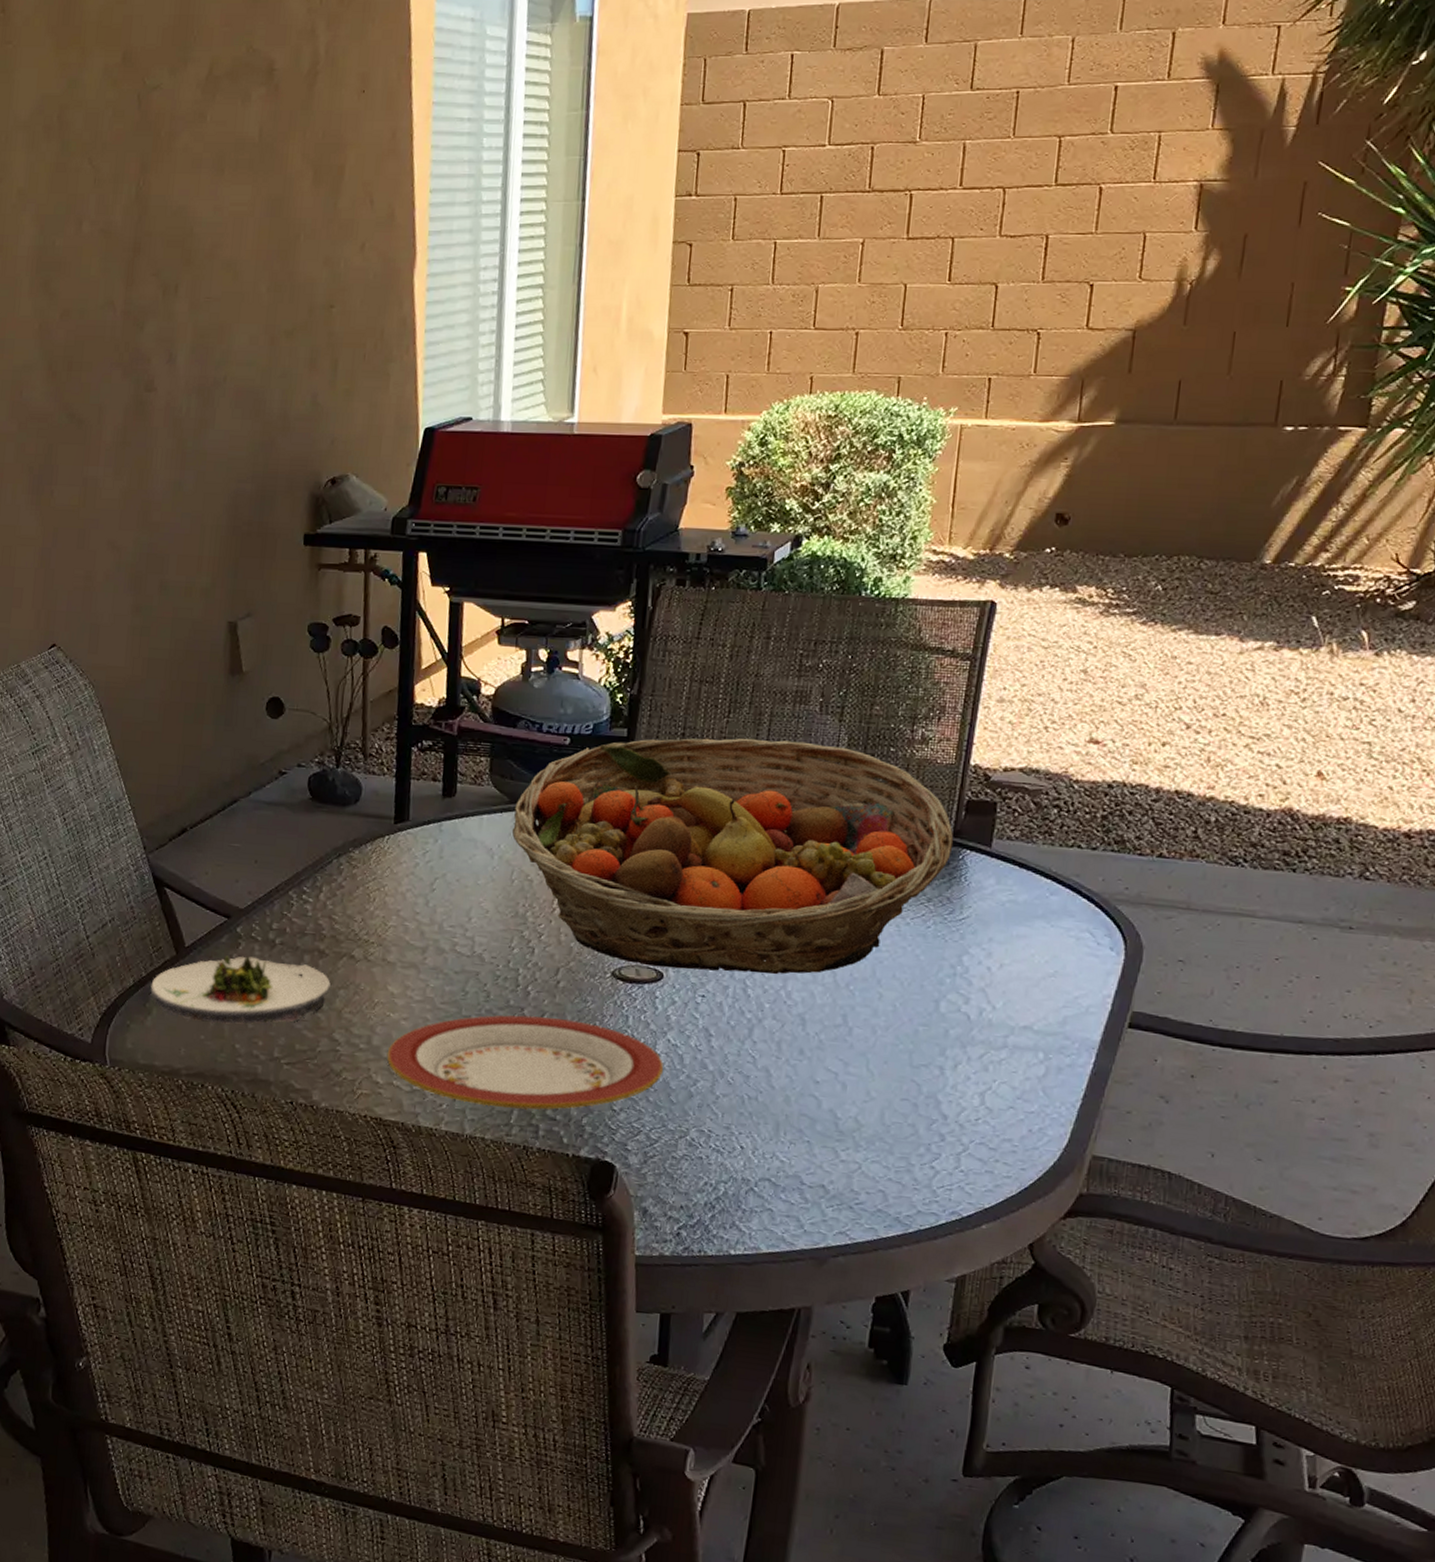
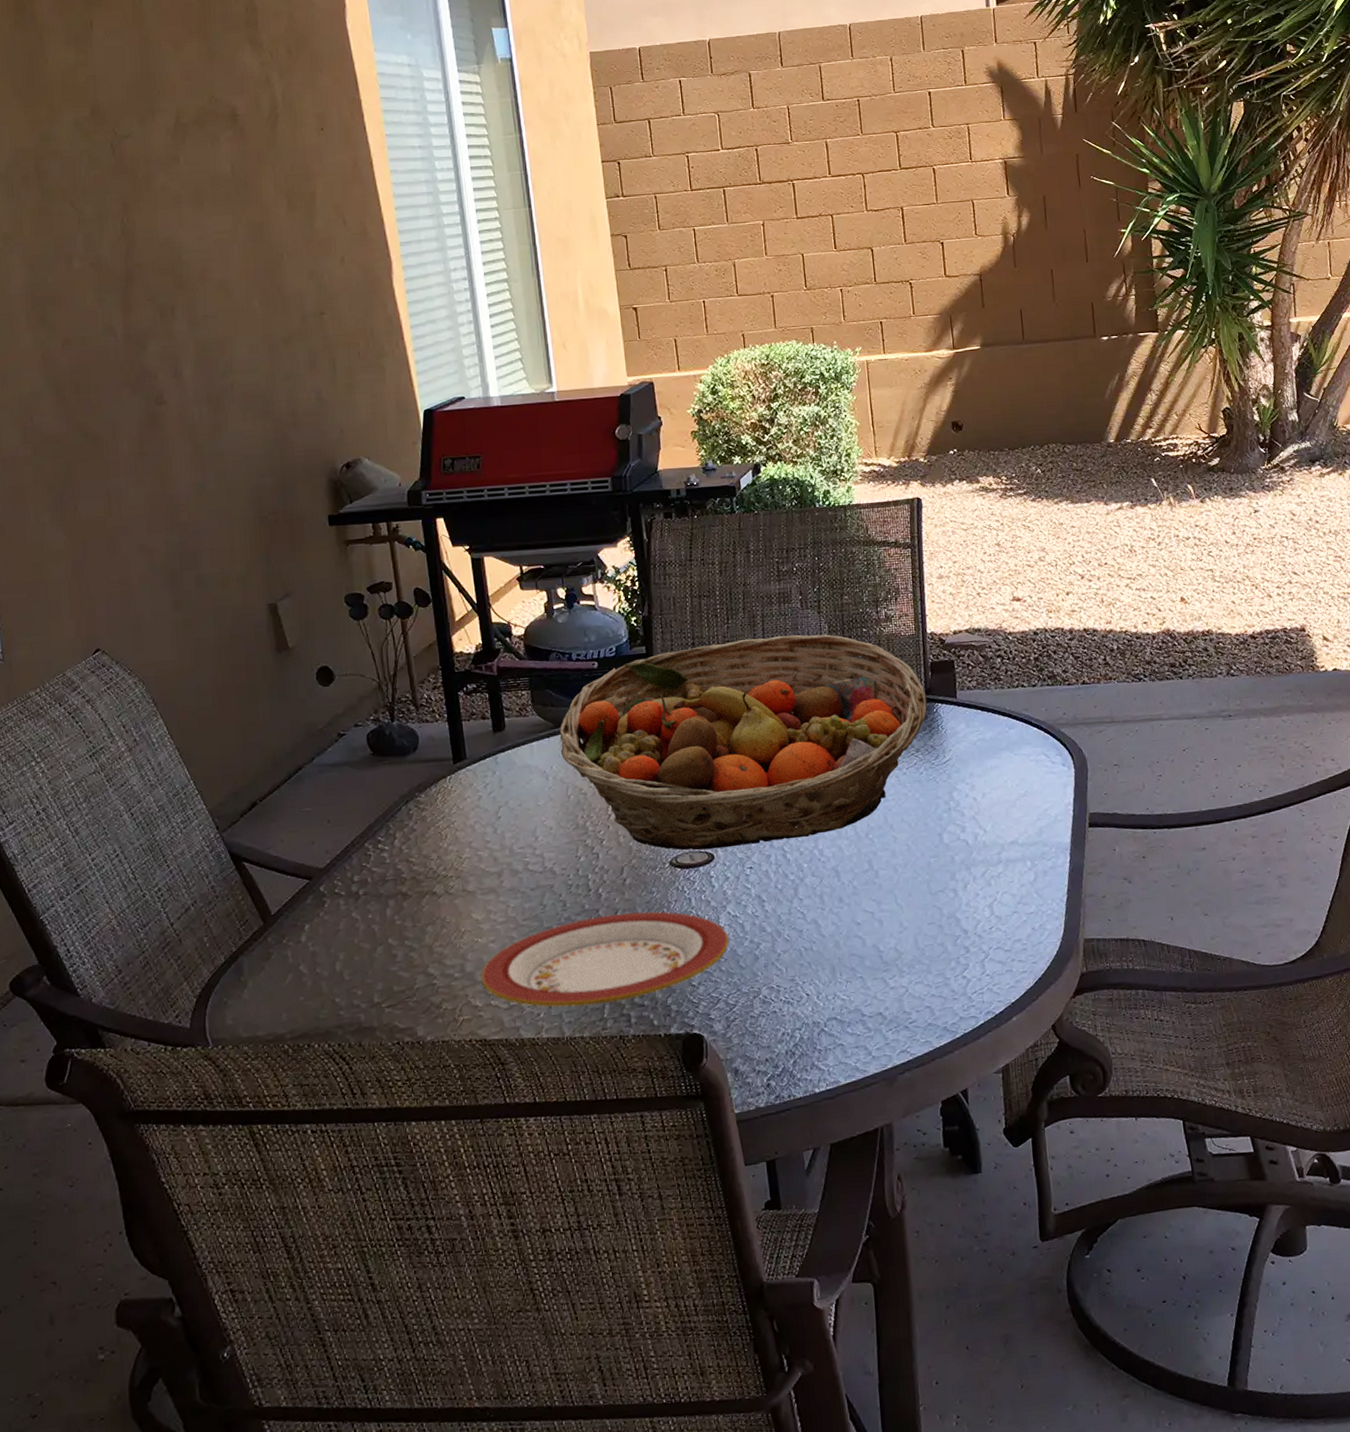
salad plate: present [150,955,332,1024] -> none [243,909,419,984]

